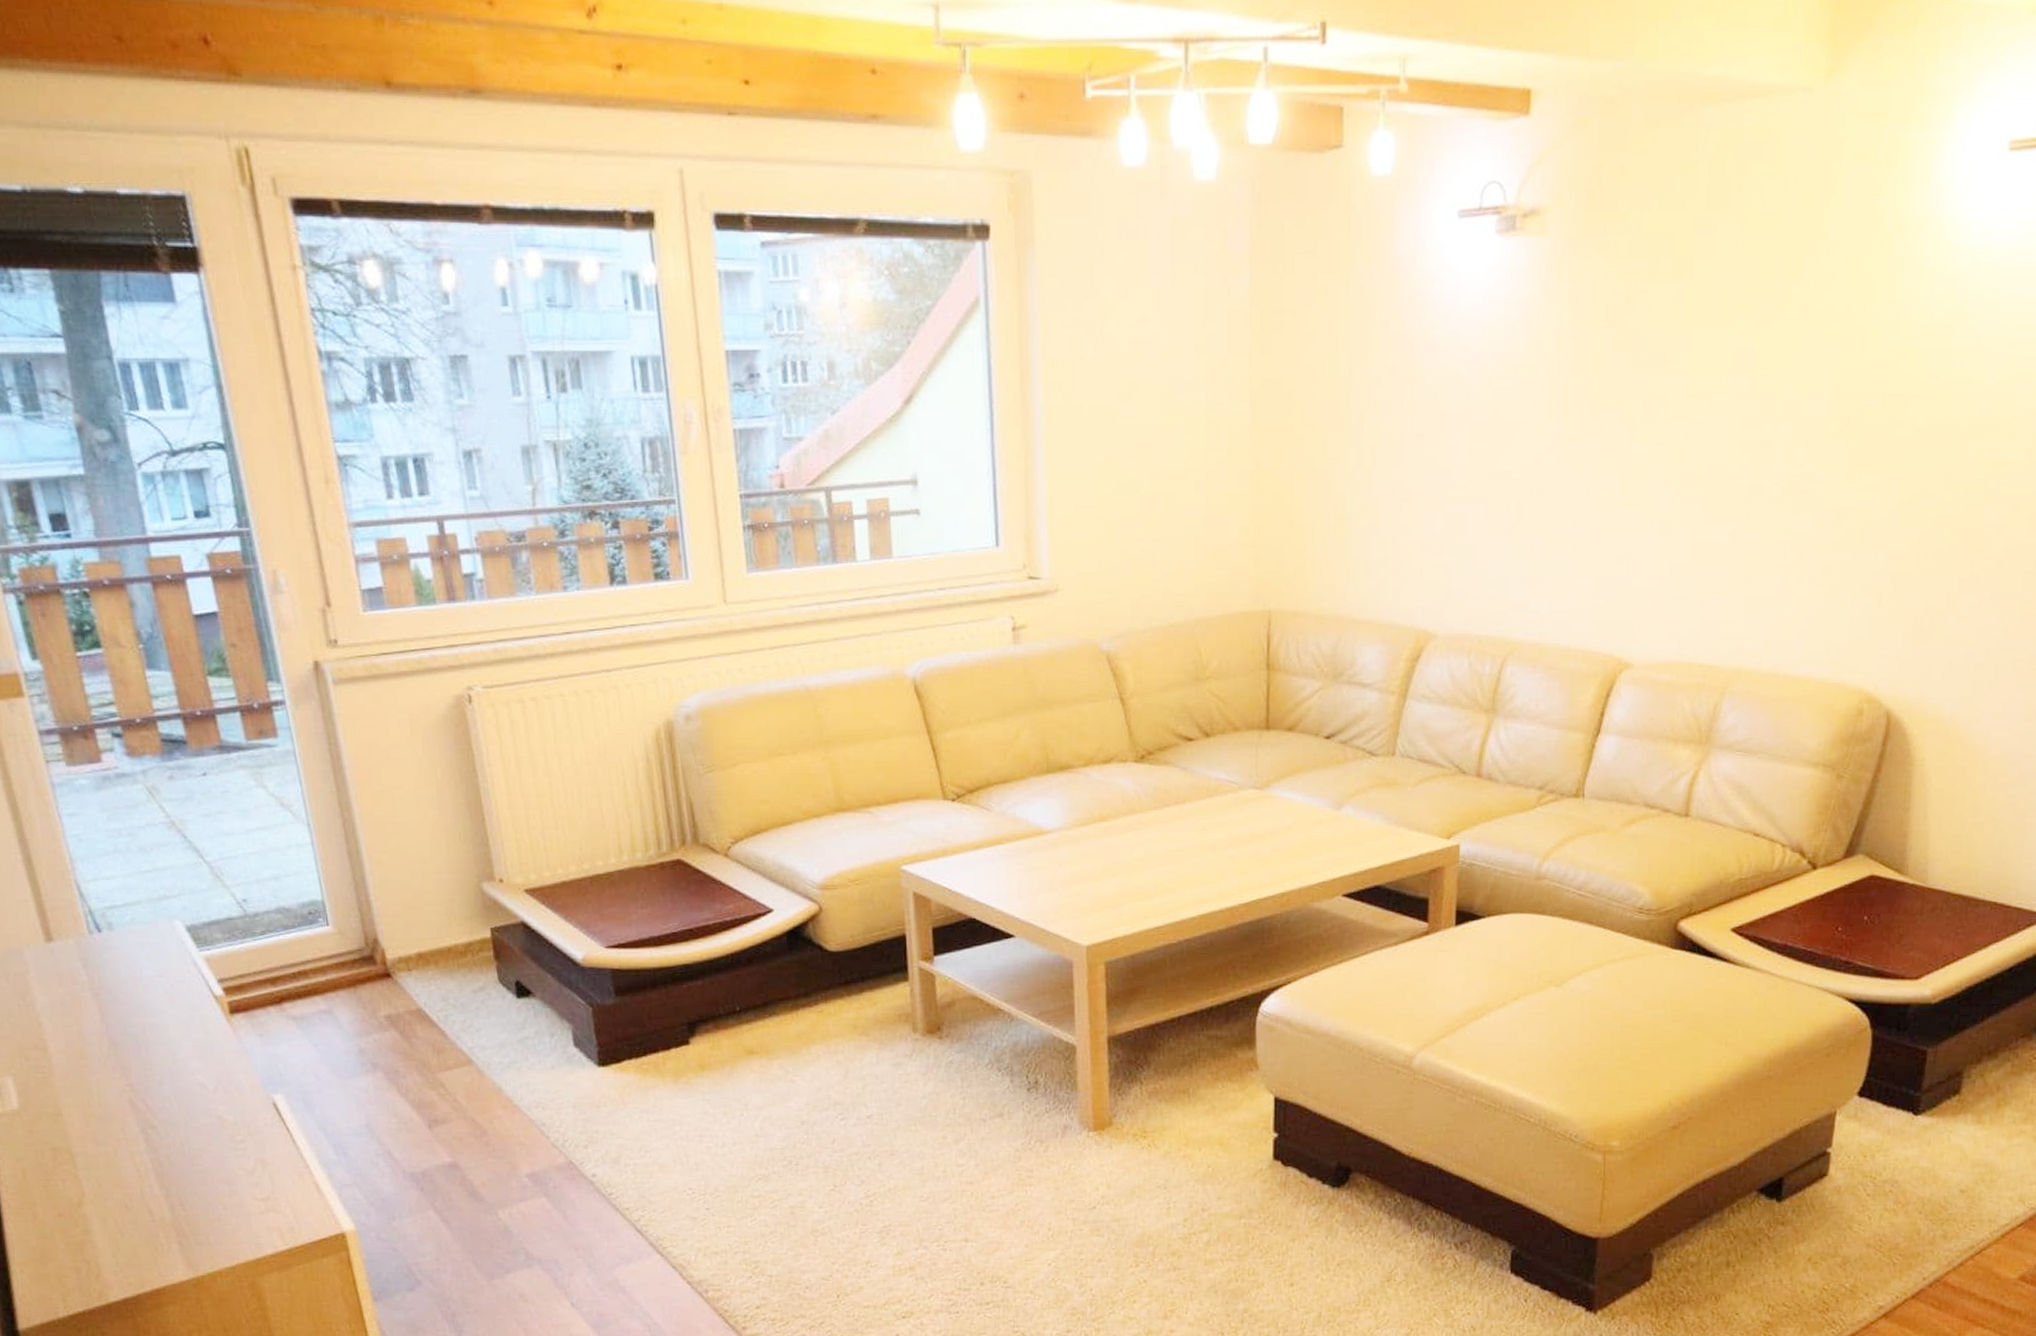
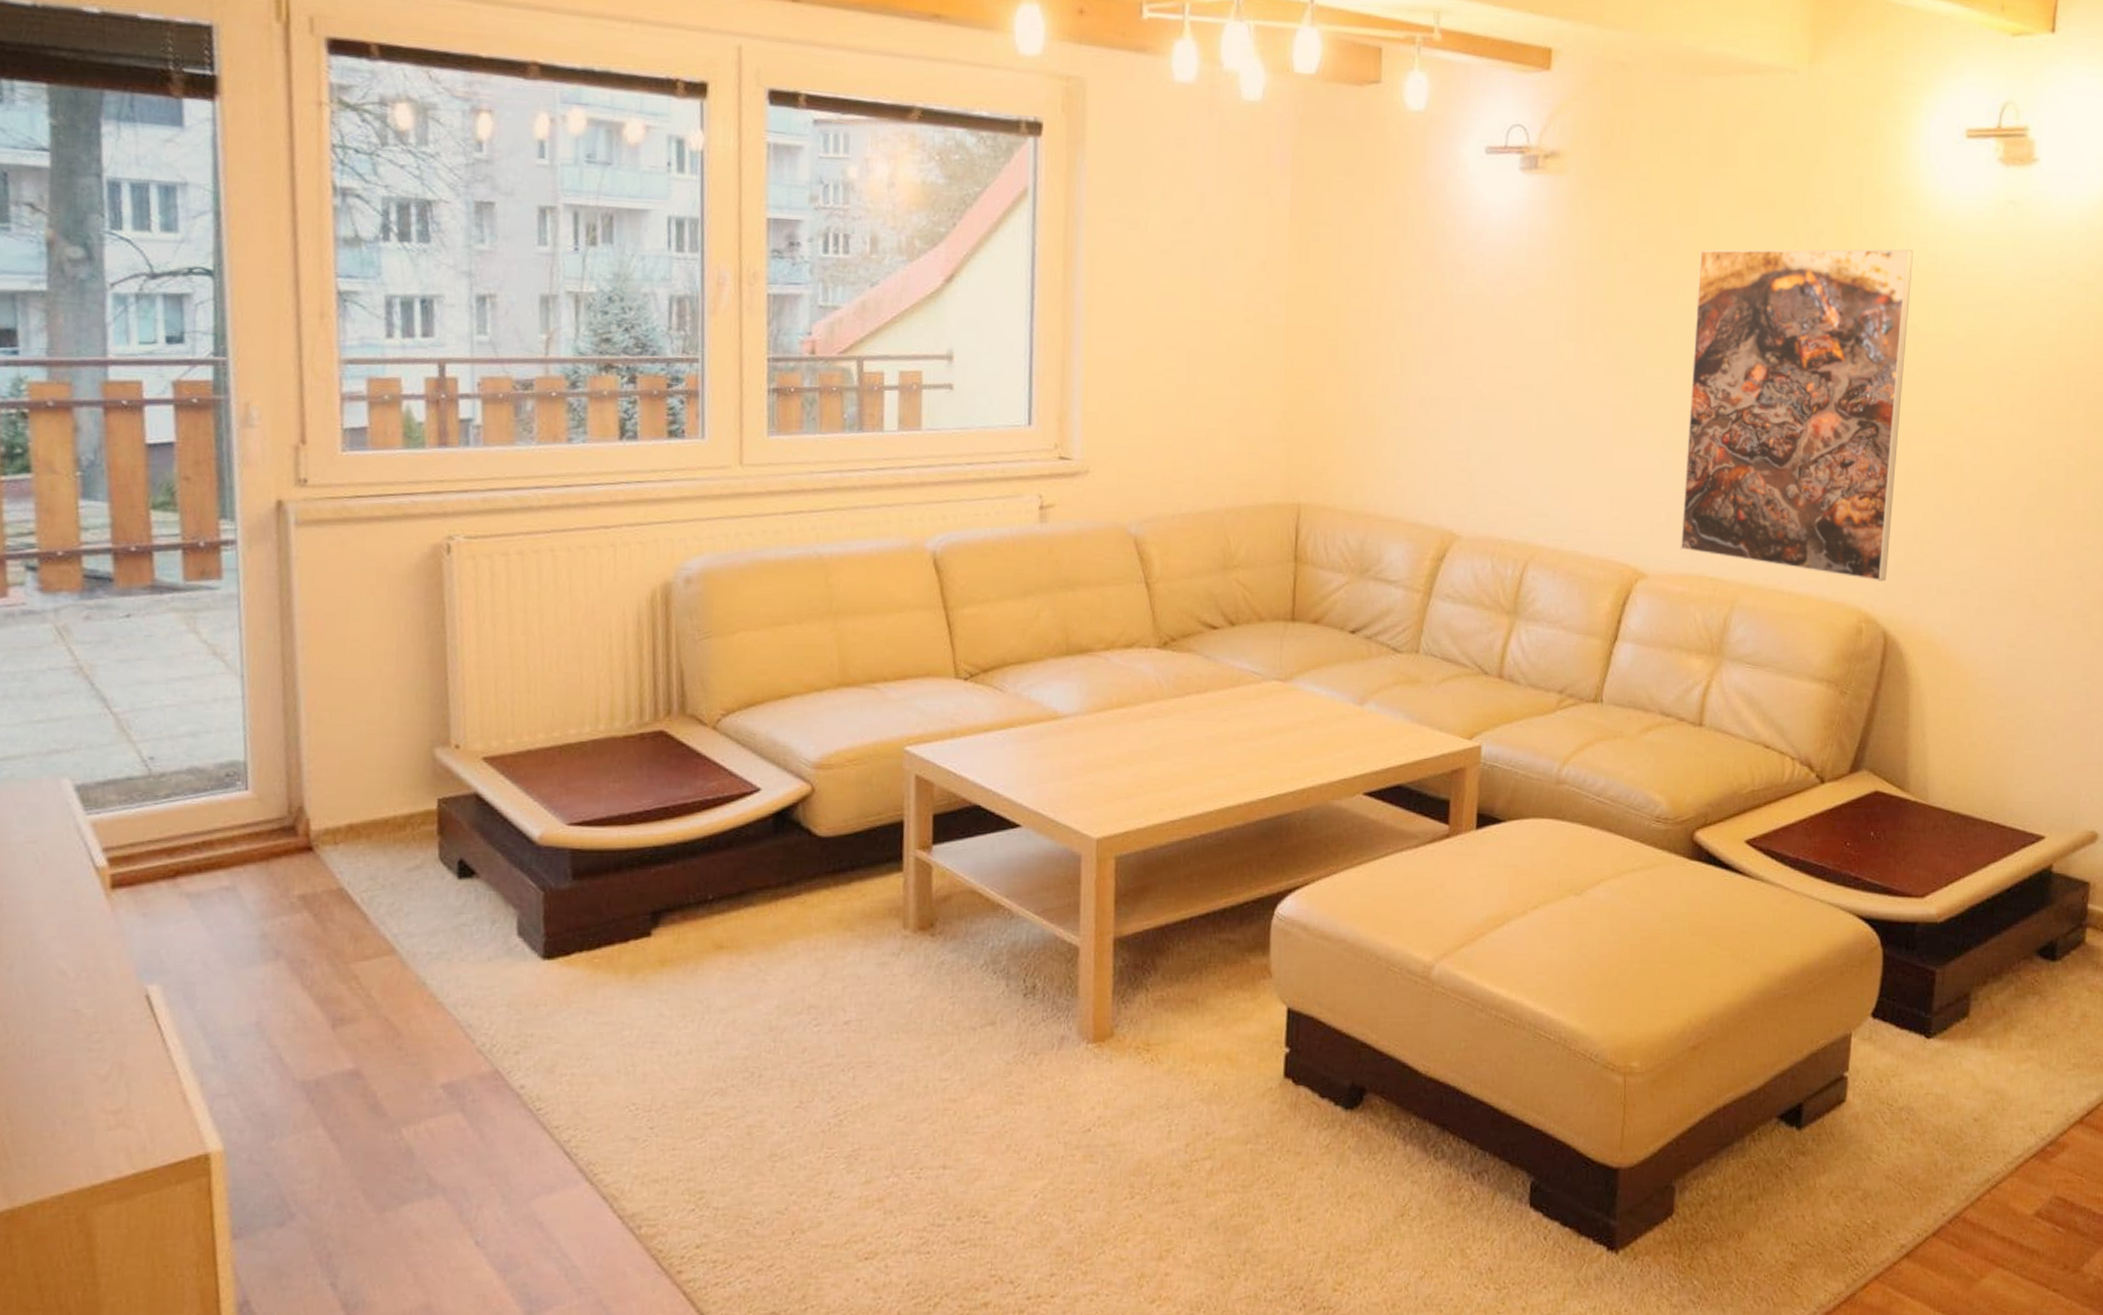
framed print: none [1667,288,1939,659] -> present [1680,249,1913,582]

